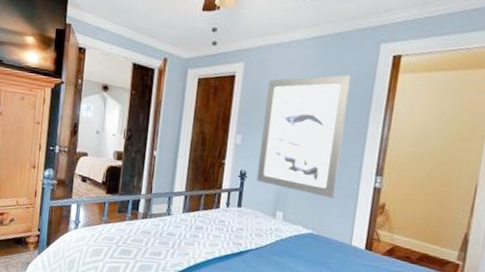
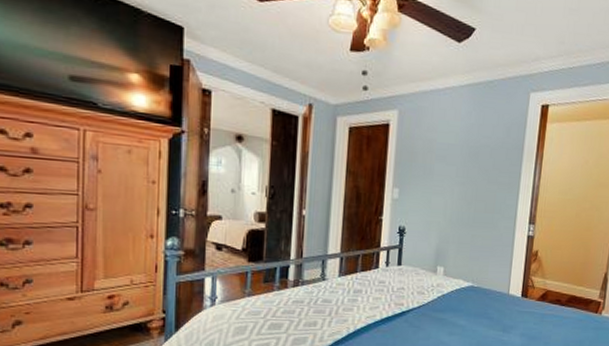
wall art: present [256,74,352,198] -> none [416,123,505,249]

